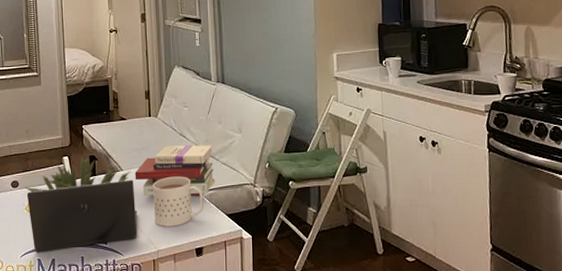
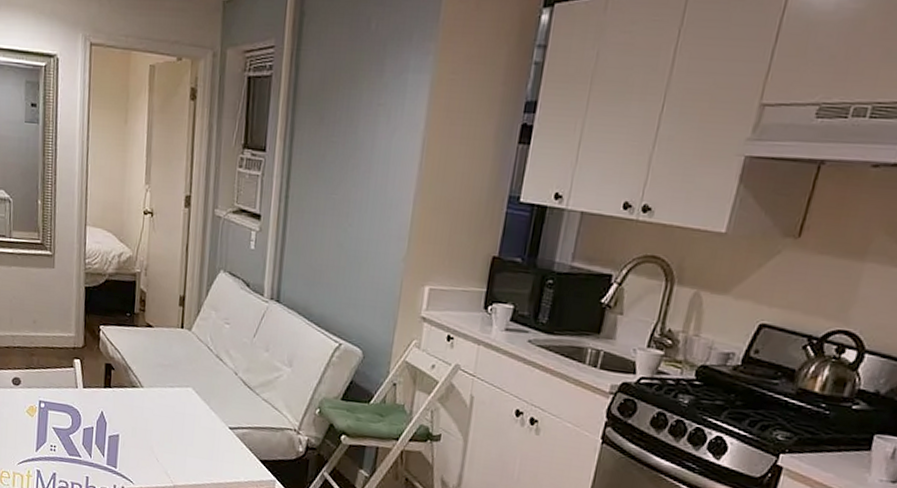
plant: present [25,156,131,193] -> none [28,362,153,401]
laptop: present [26,180,138,253] -> none [29,392,156,469]
books: present [135,145,216,197] -> none [156,366,254,434]
mug: present [152,176,204,227] -> none [174,404,236,463]

